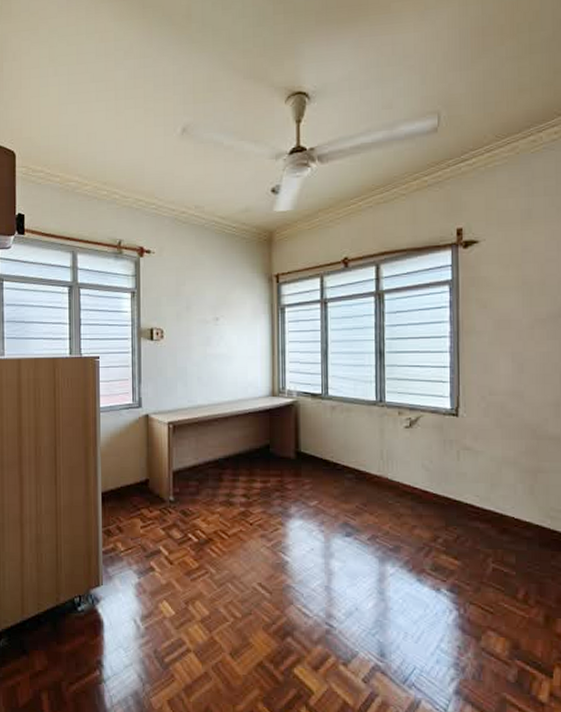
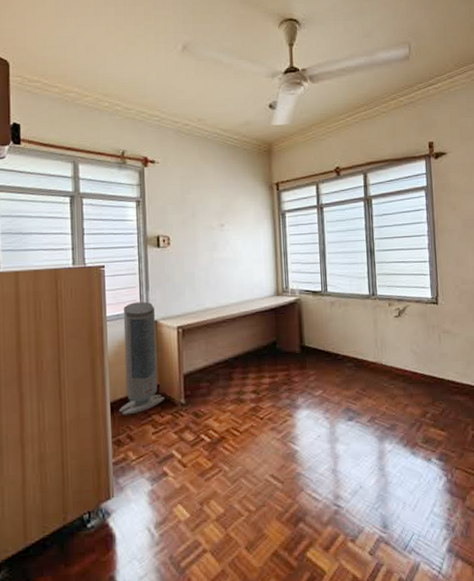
air purifier: none [110,395,154,507] -> present [119,301,165,415]

